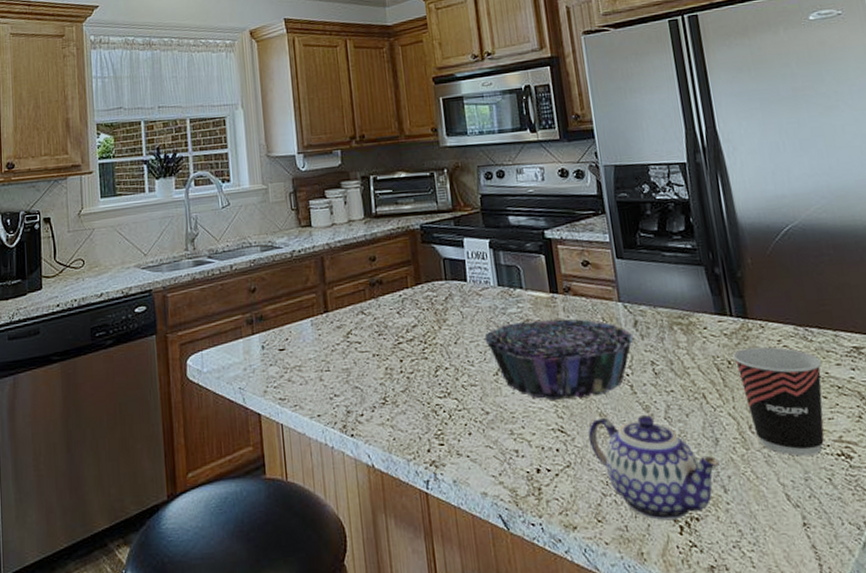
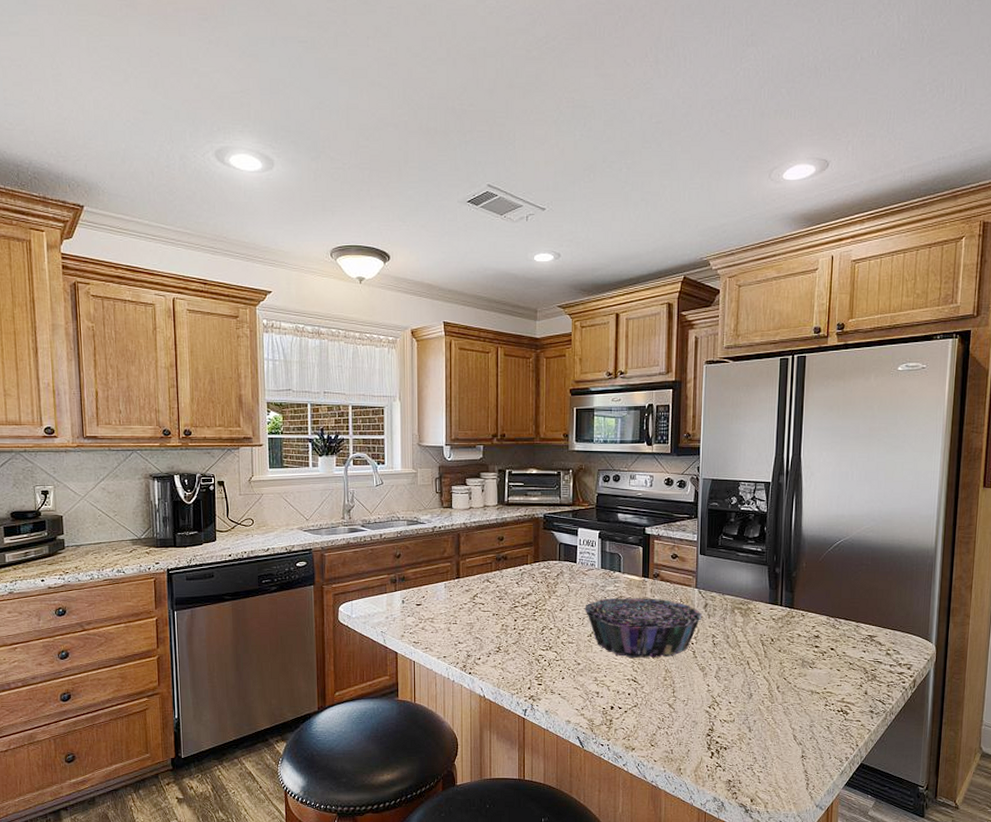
teapot: present [588,415,720,521] -> none [654,673,750,748]
cup: present [733,347,825,456] -> none [776,631,842,710]

